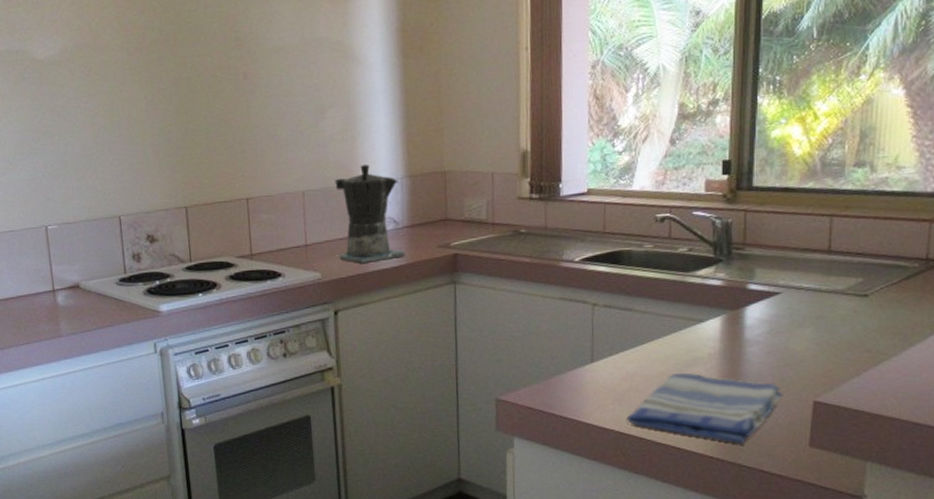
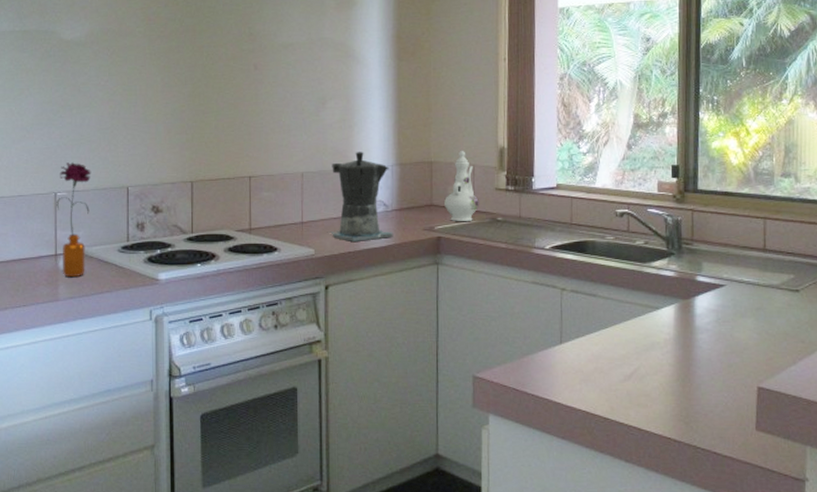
flower: none [48,193,85,312] -> present [56,162,92,277]
ewer: none [459,156,500,236] -> present [443,150,479,221]
dish towel: present [626,372,783,444] -> none [592,356,731,426]

